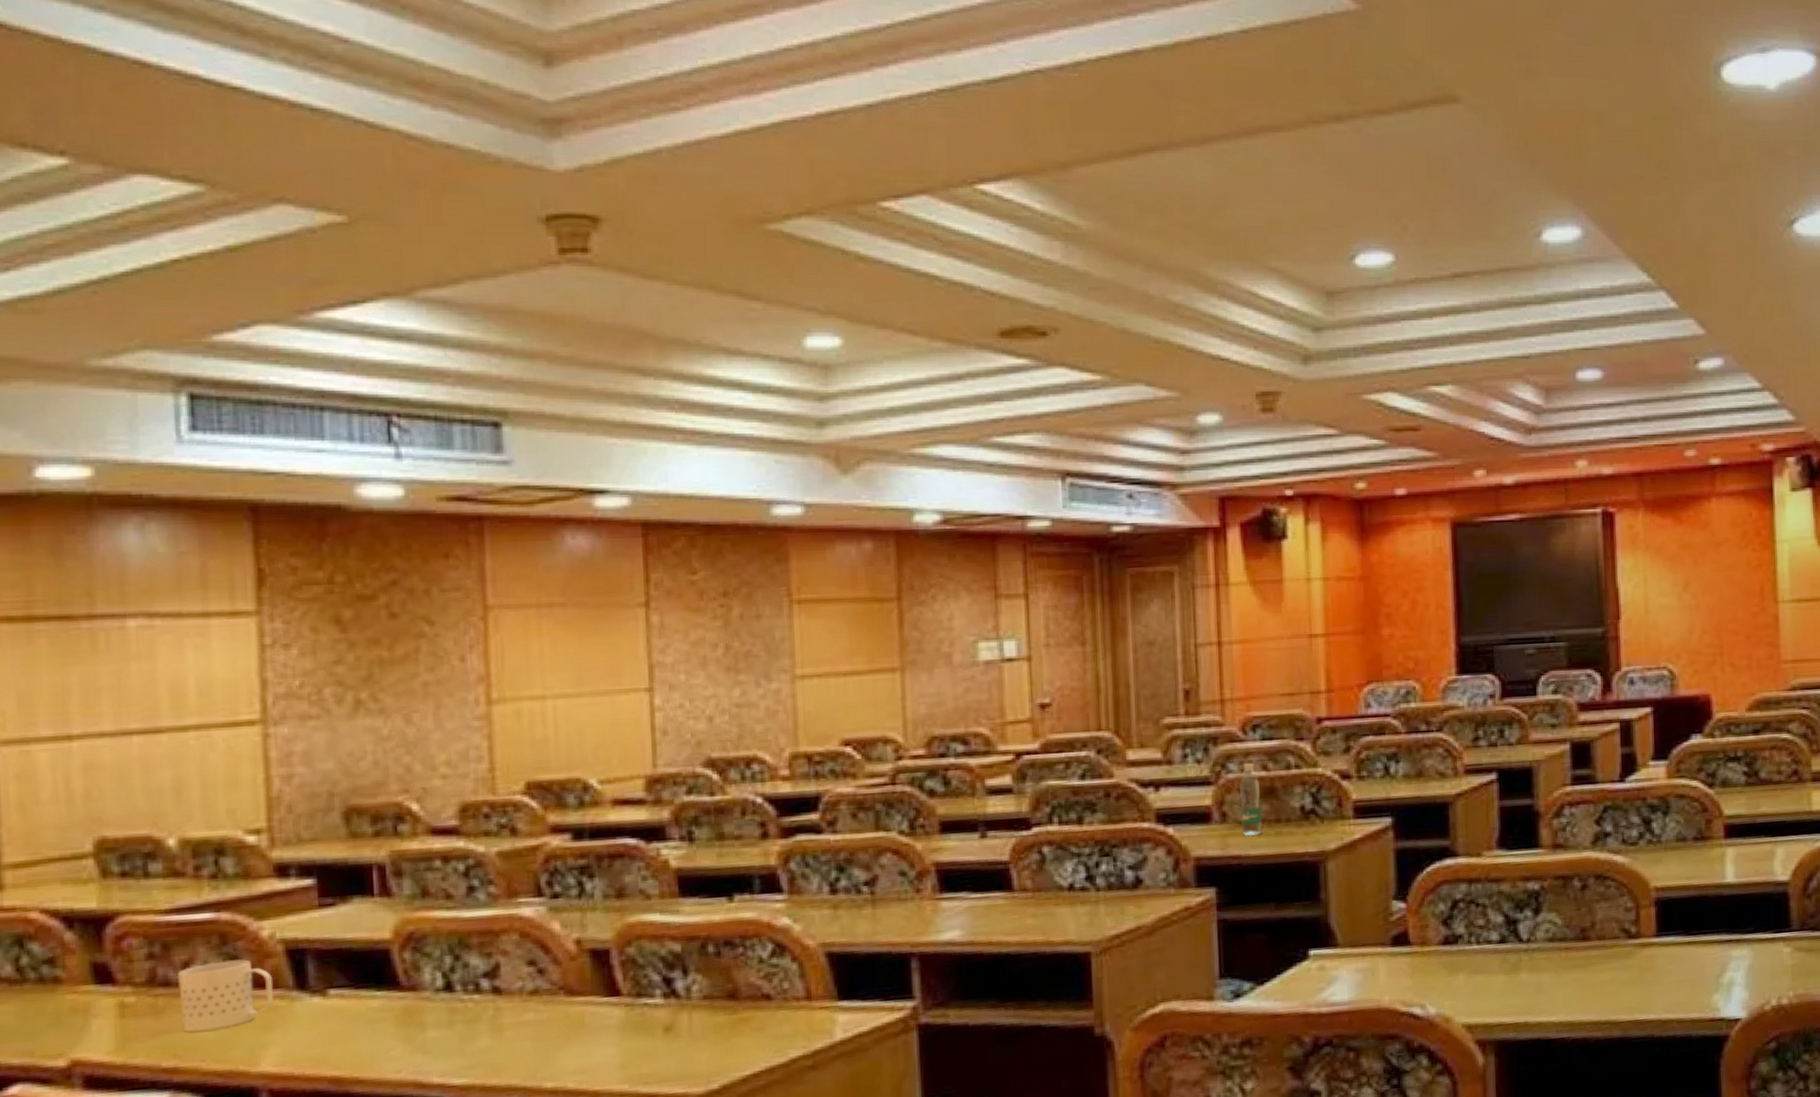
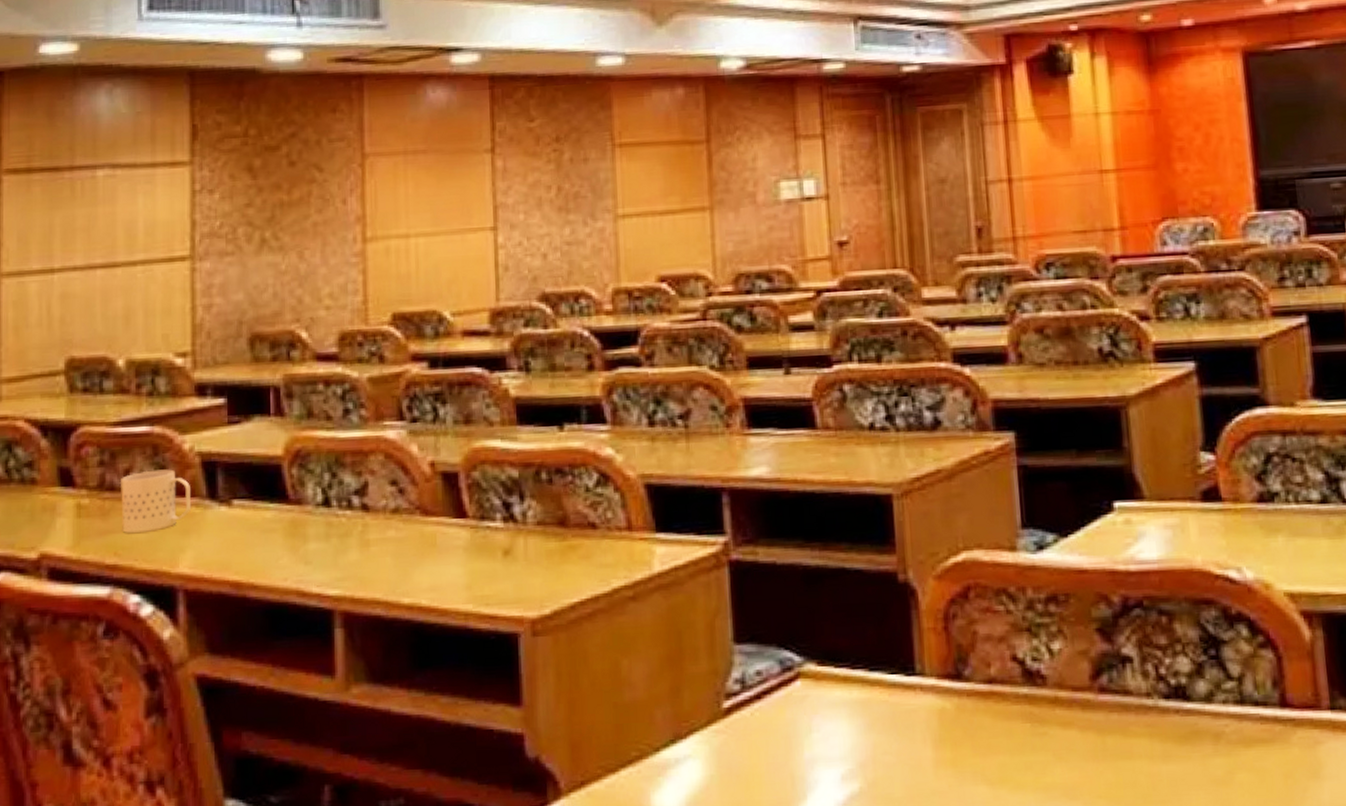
bottle: present [1240,763,1263,837] -> none [1035,303,1061,379]

